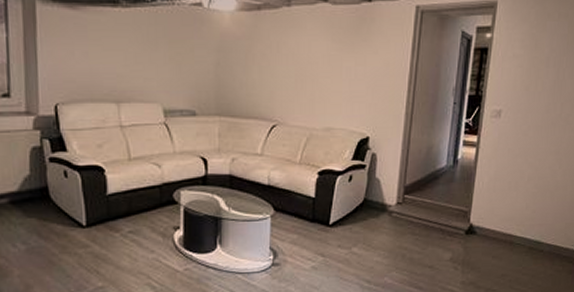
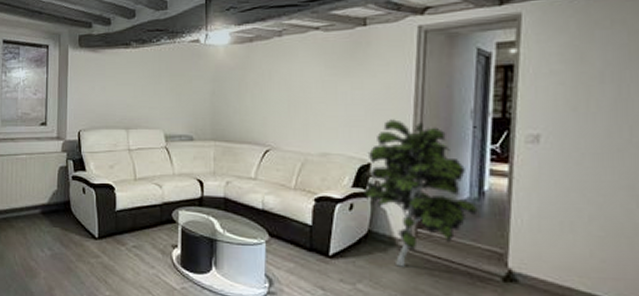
indoor plant: none [360,95,452,229] -> present [362,119,478,267]

